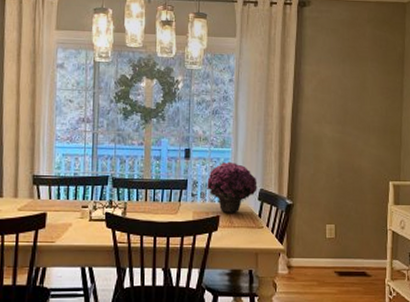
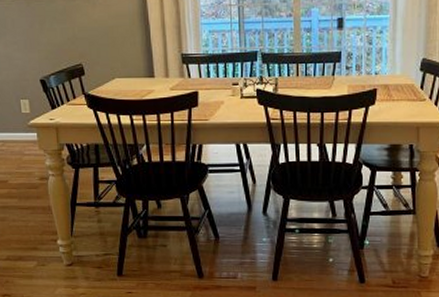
flower: present [207,161,257,213] -> none [362,29,419,86]

